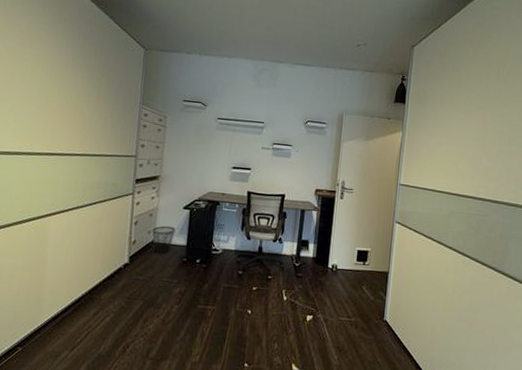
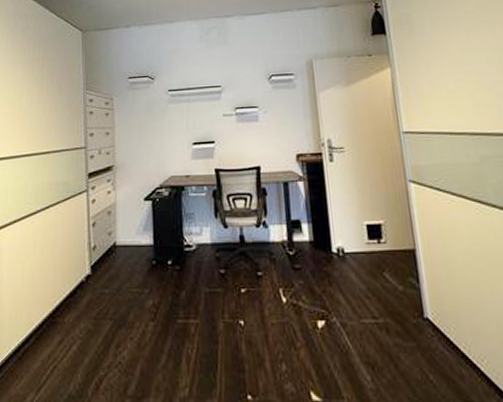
wastebasket: present [152,225,176,254] -> none [112,223,138,258]

